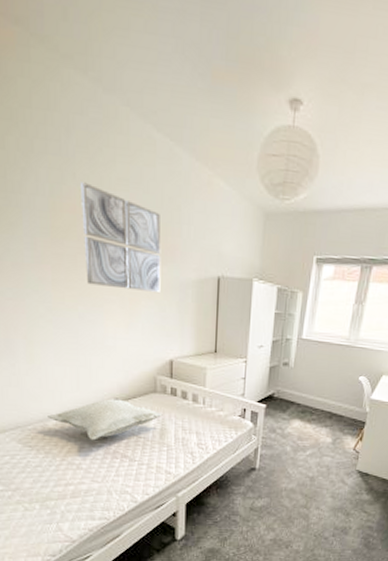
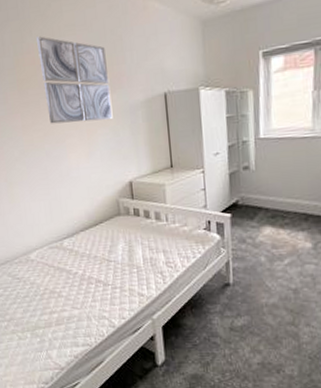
cushion: present [48,397,163,441] -> none [29,224,129,268]

